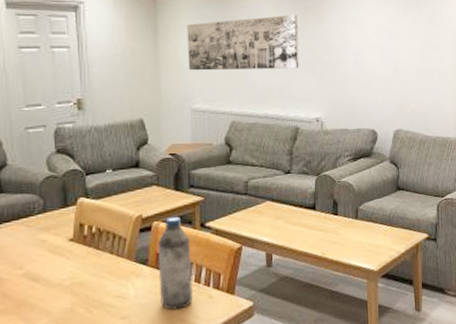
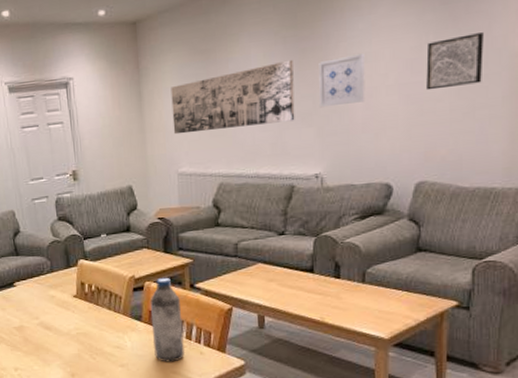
wall art: none [318,17,355,59] -> present [319,53,365,108]
wall art: none [398,14,437,54] -> present [426,32,483,91]

